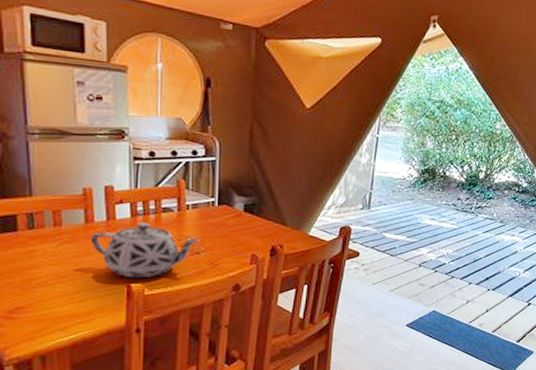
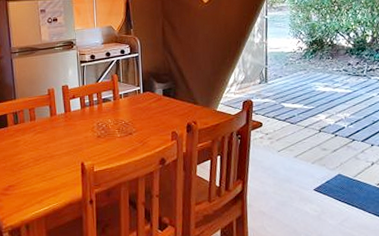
teapot: present [89,222,200,279] -> none [54,112,132,158]

